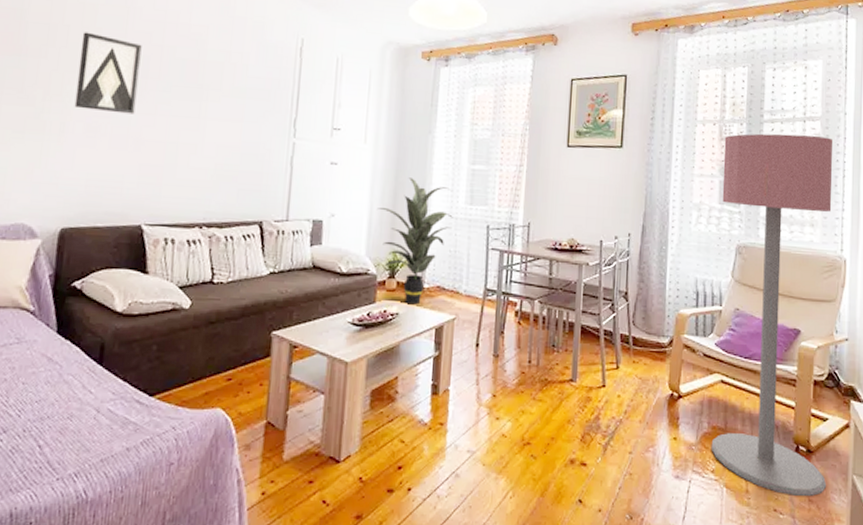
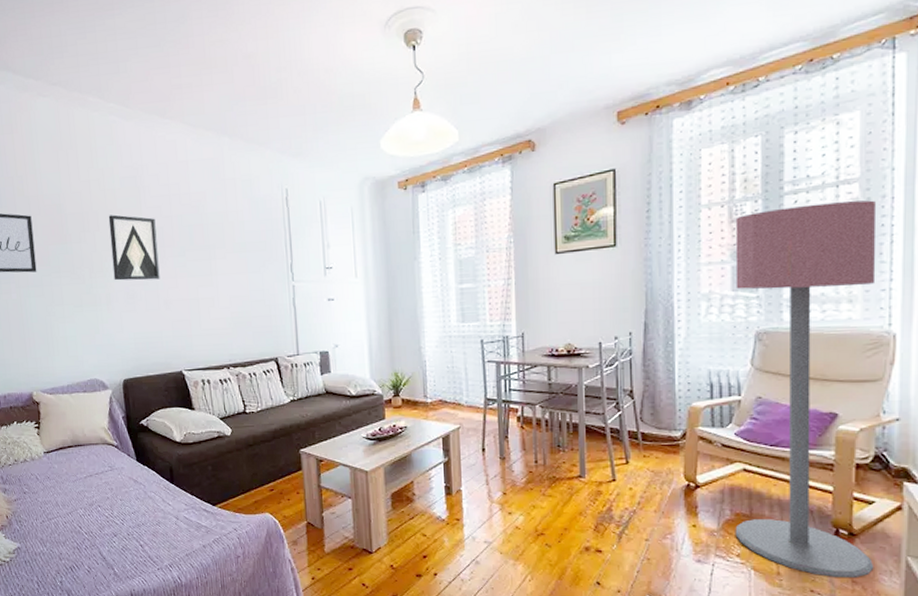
indoor plant: present [378,177,453,305] -> none [376,304,447,418]

